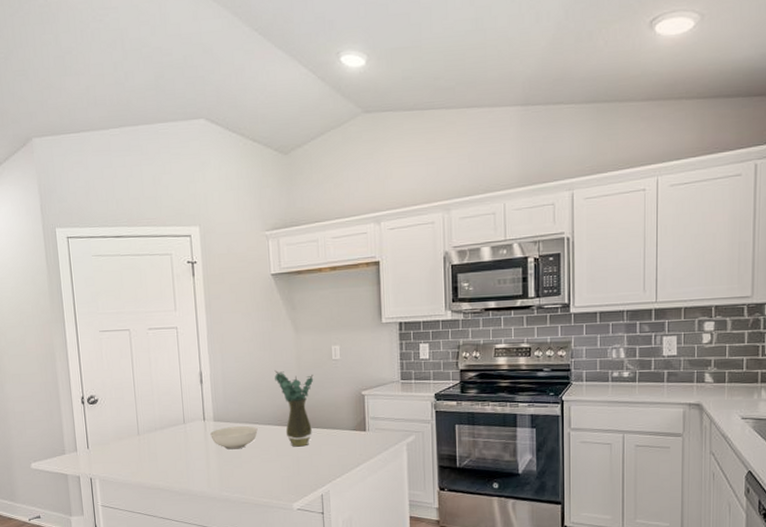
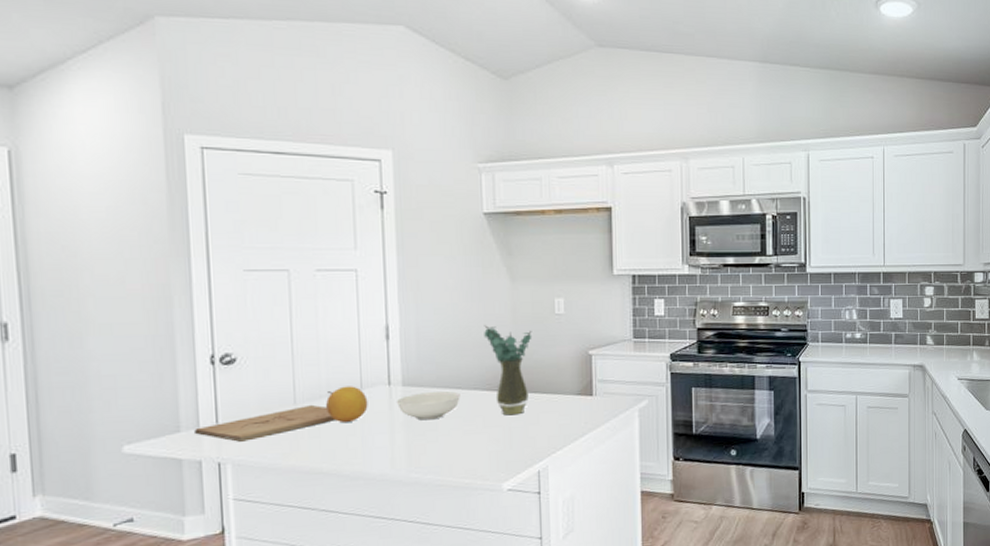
cutting board: none [74,435,167,463] -> present [194,404,336,442]
fruit: none [159,421,190,451] -> present [325,386,368,423]

